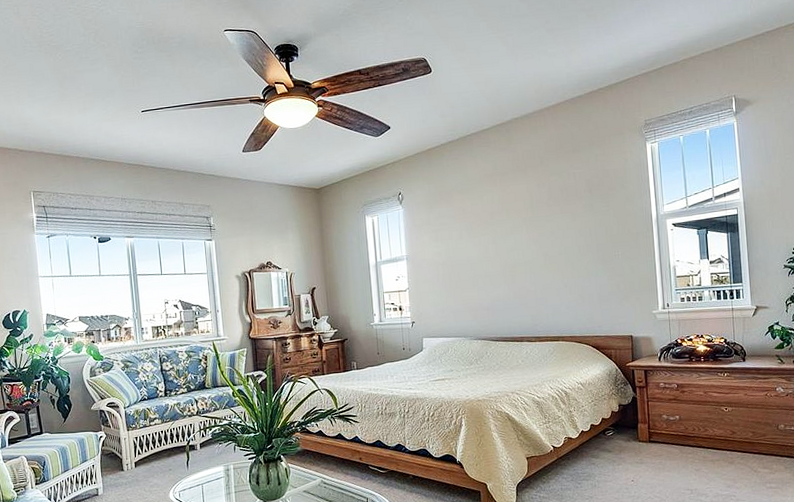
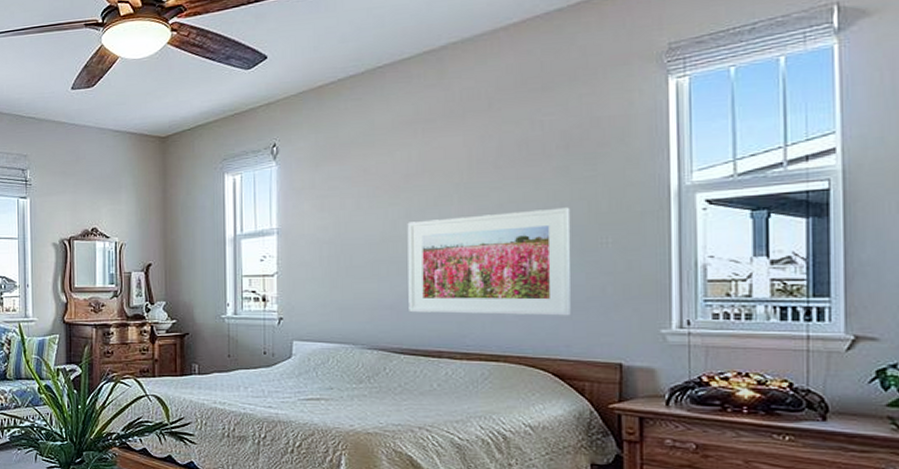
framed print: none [494,232,600,311] -> present [407,207,571,316]

